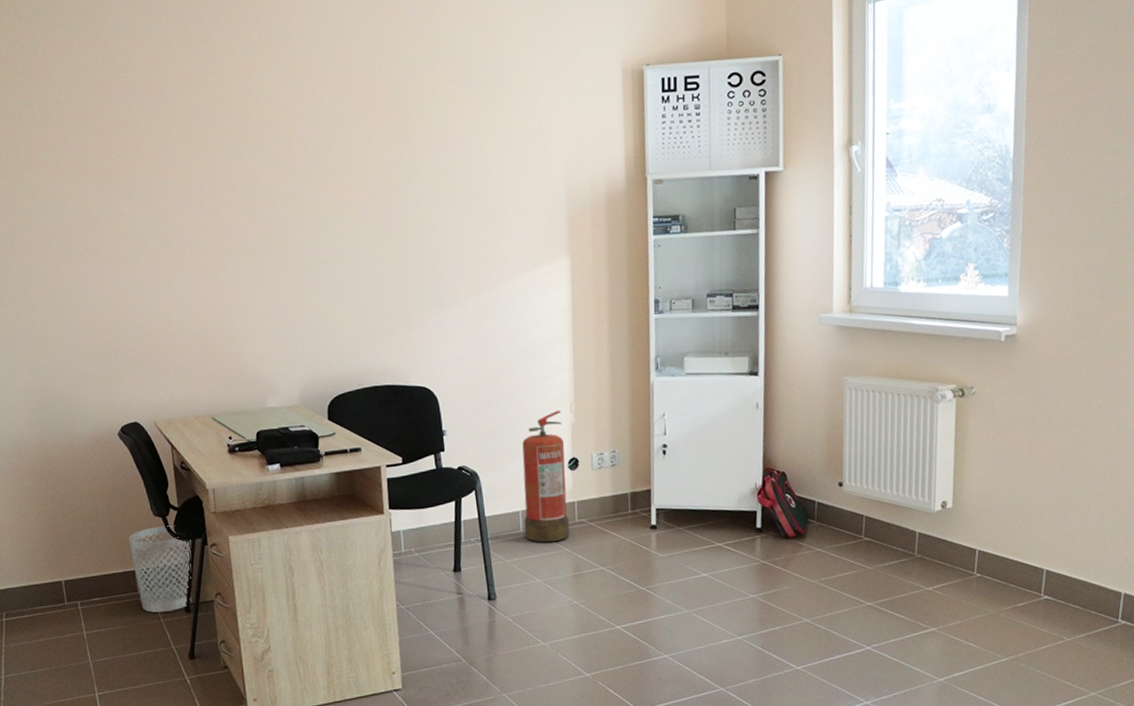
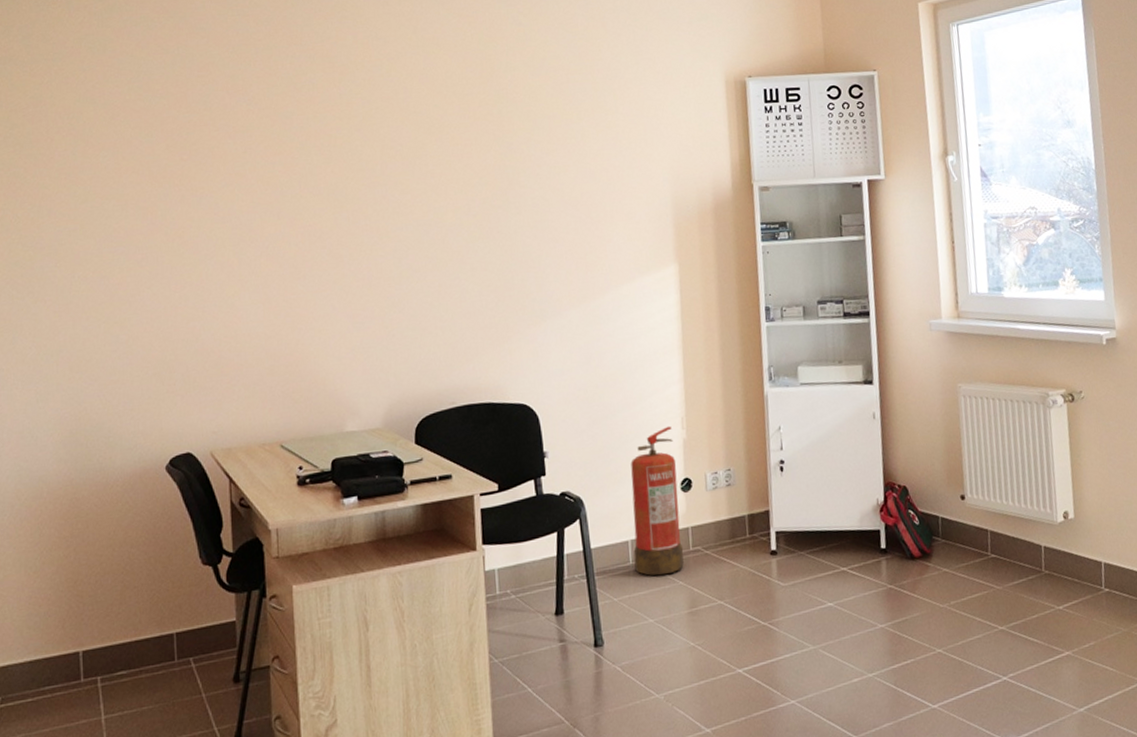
wastebasket: present [128,525,192,613] -> none [168,575,246,686]

